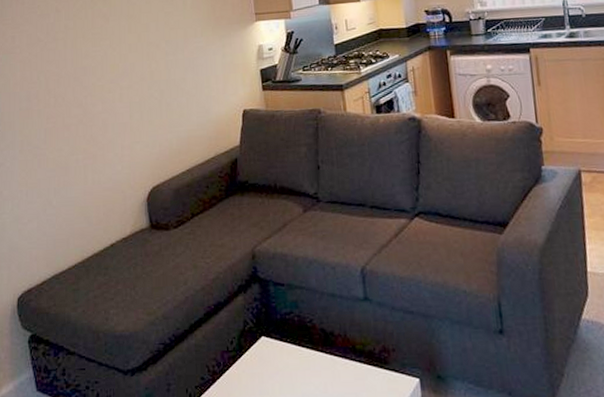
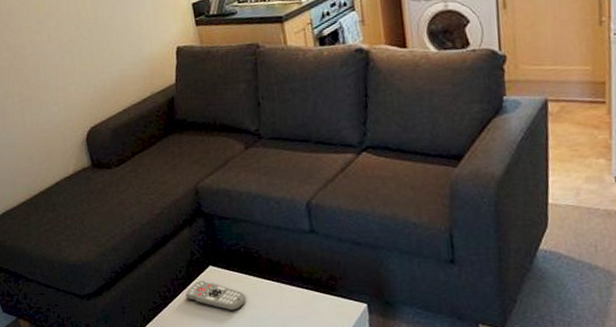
remote control: none [236,352,298,388] -> present [186,280,246,311]

